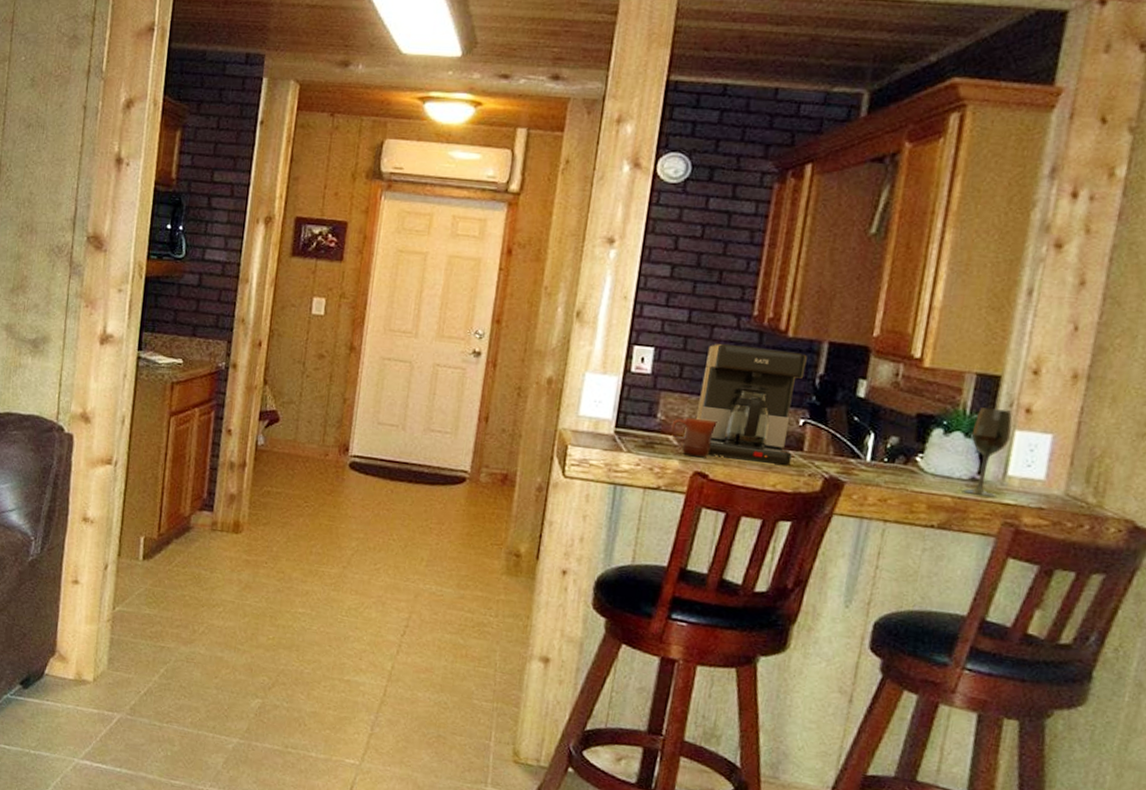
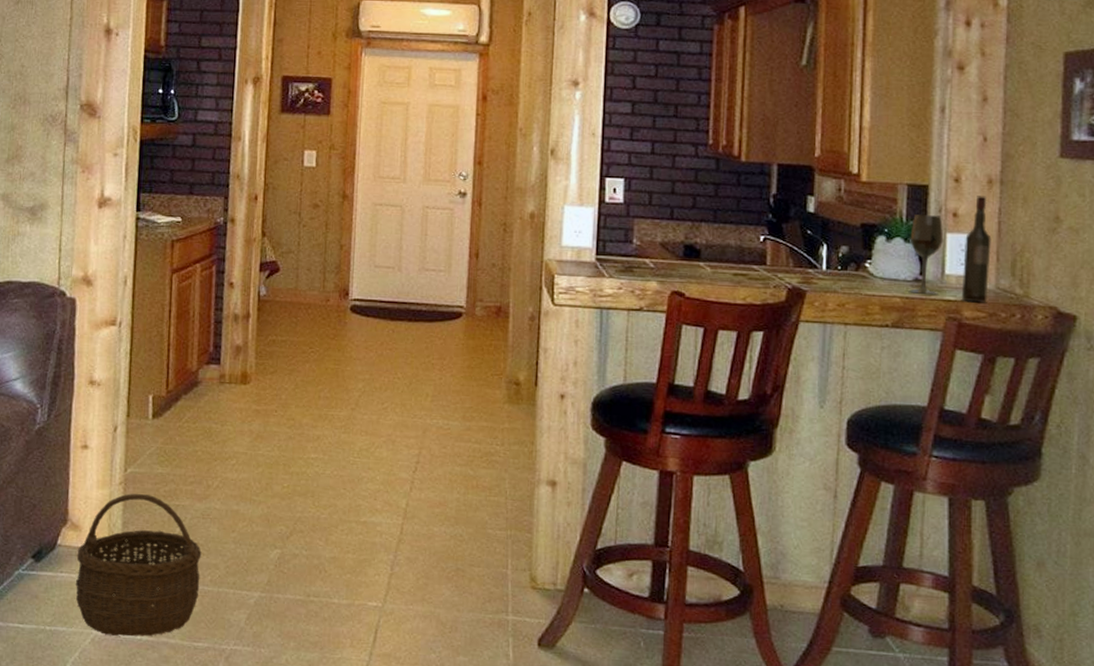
wicker basket: none [60,631,184,770] -> present [75,493,202,637]
mug: present [670,417,718,457] -> none [647,241,688,277]
coffee maker: present [696,343,807,466] -> none [669,171,760,280]
wine bottle: none [1022,391,1069,509] -> present [961,196,992,302]

